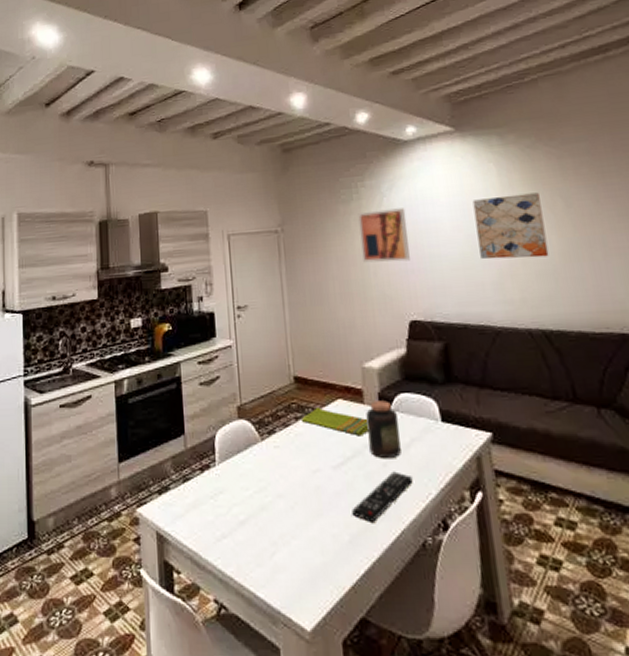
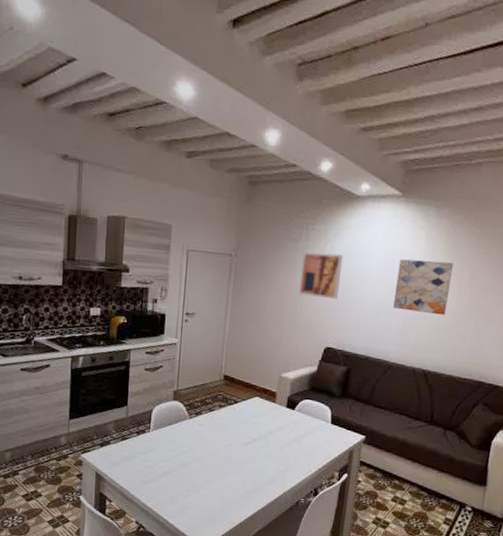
dish towel: present [302,406,369,436] -> none [224,400,276,426]
remote control: present [352,471,413,522] -> none [250,453,300,485]
jar: present [366,400,401,459] -> none [272,402,300,444]

